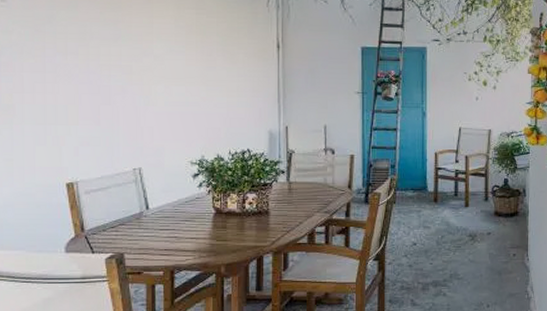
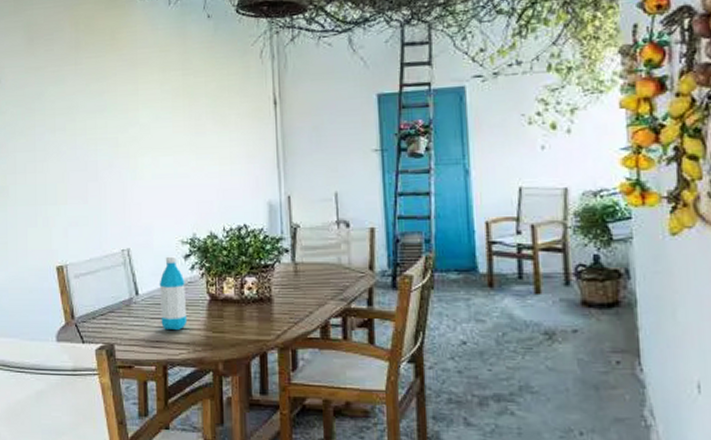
water bottle: none [168,175,194,240] -> present [159,256,188,331]

